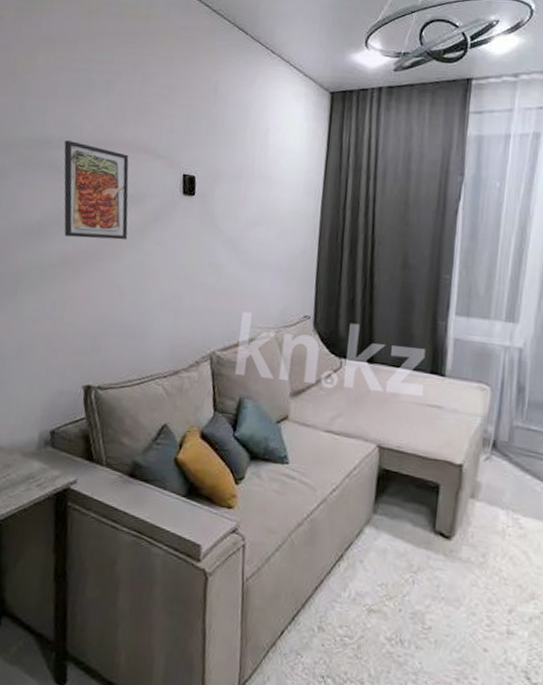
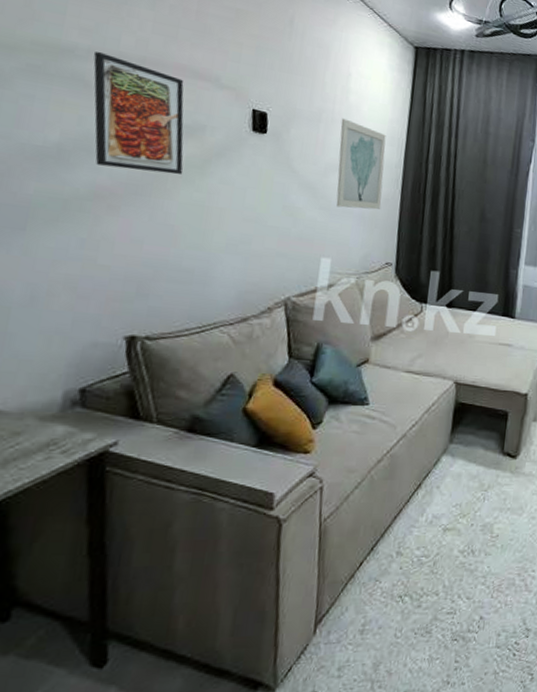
wall art: none [256,173,303,262] -> present [336,118,386,210]

